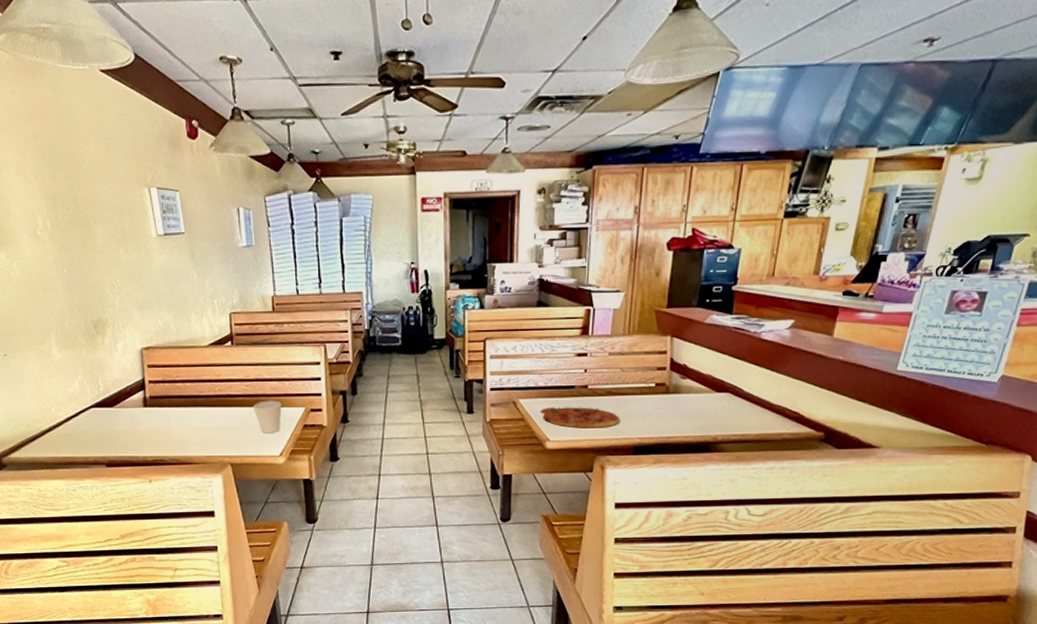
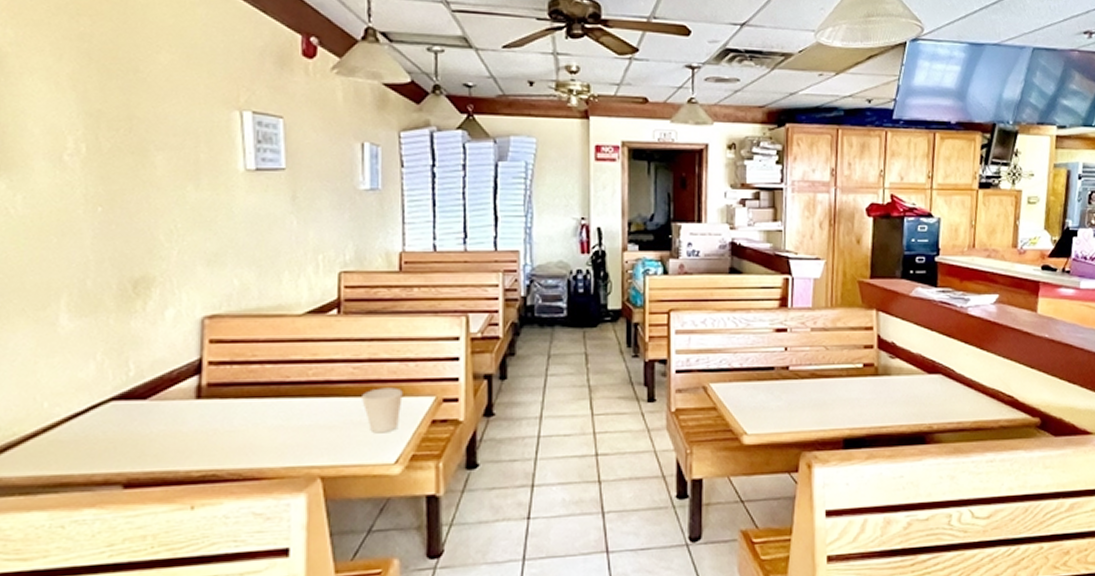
pizza: present [540,406,621,428] -> none [735,392,827,418]

